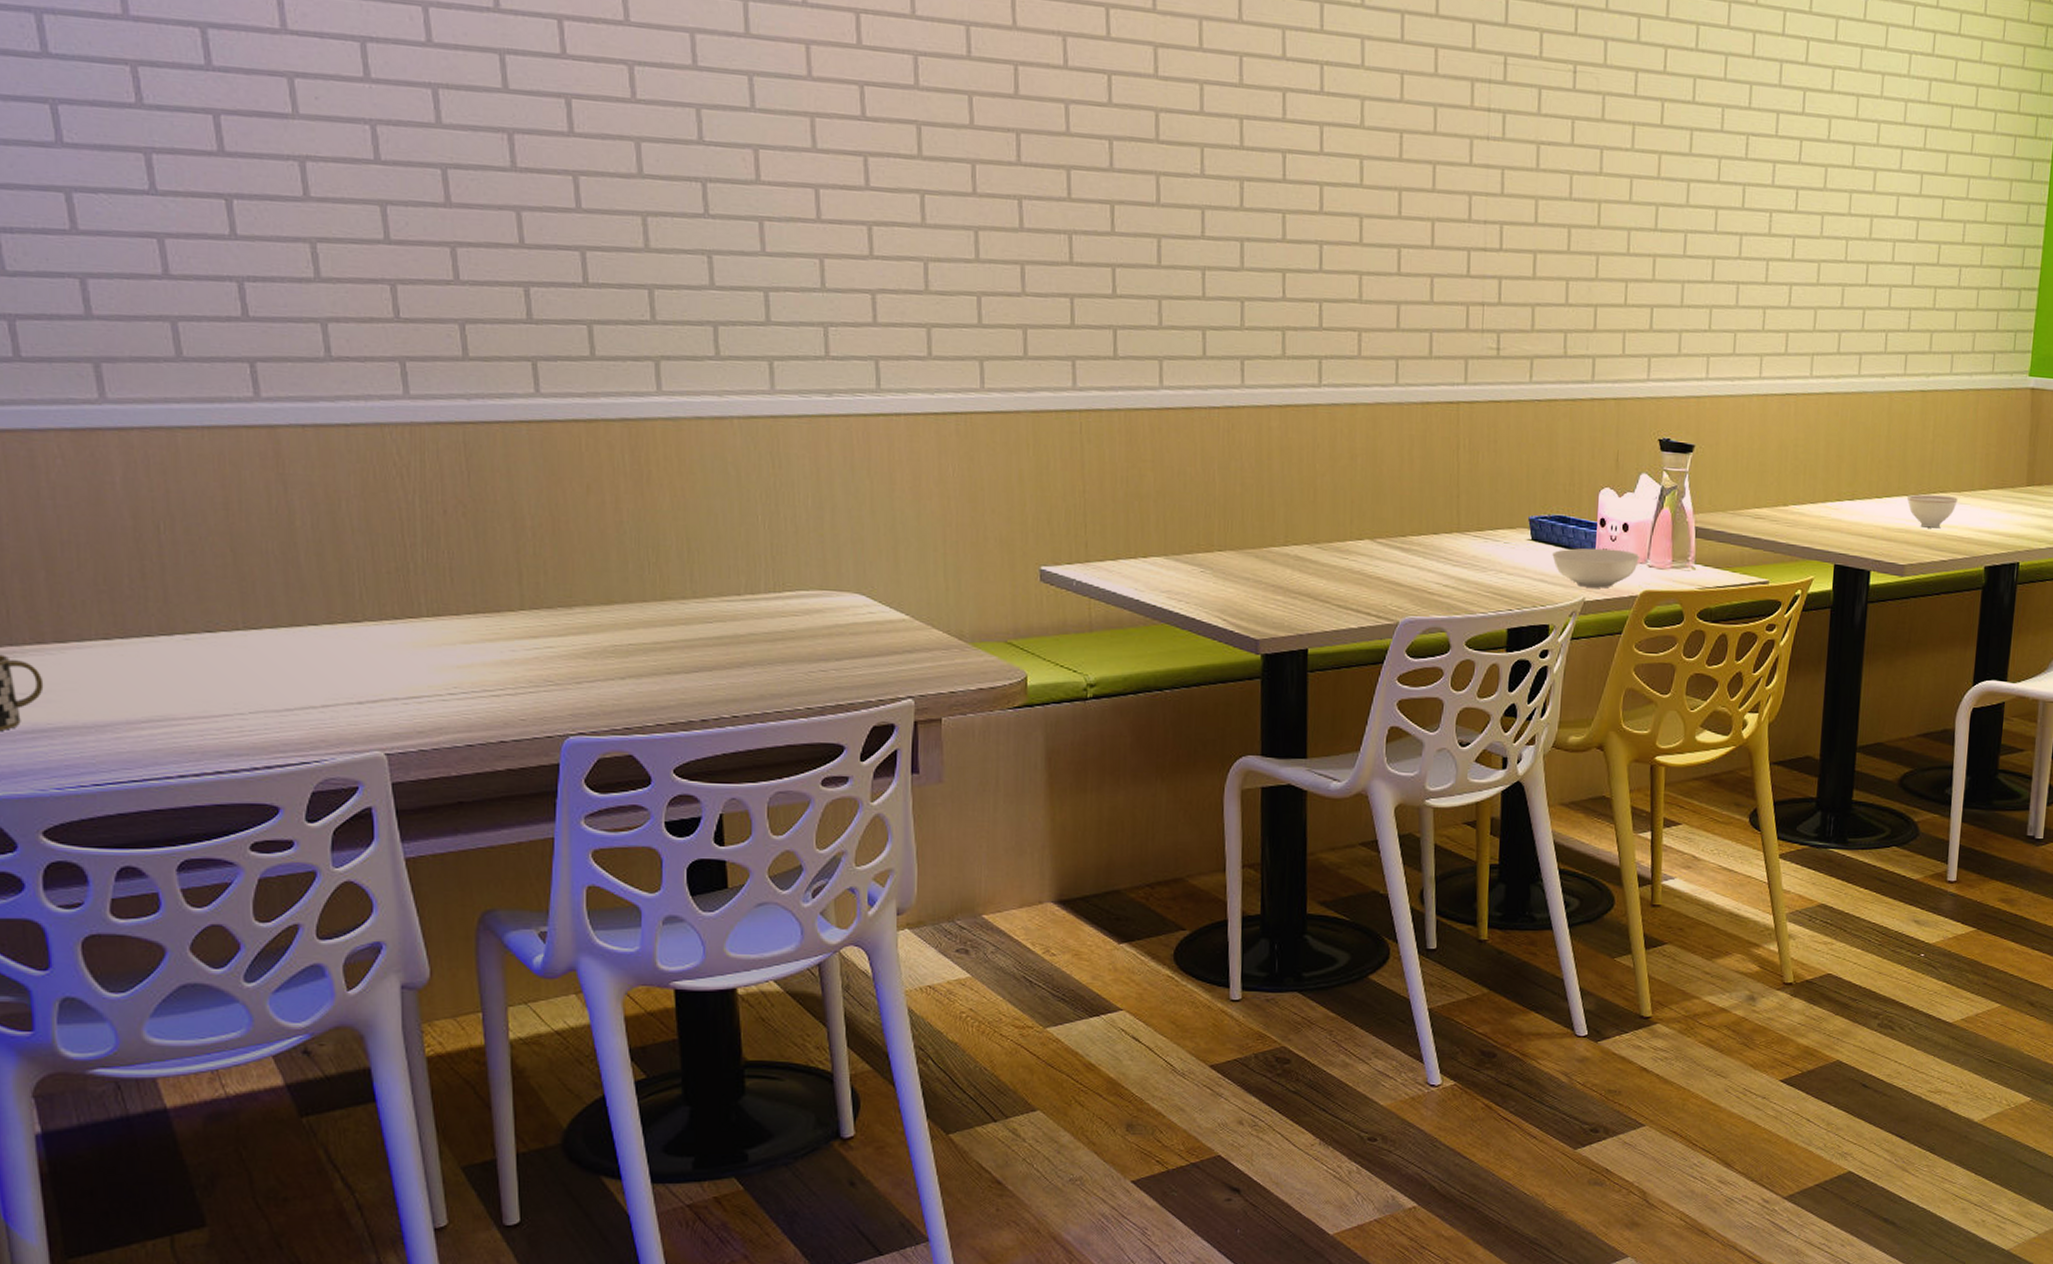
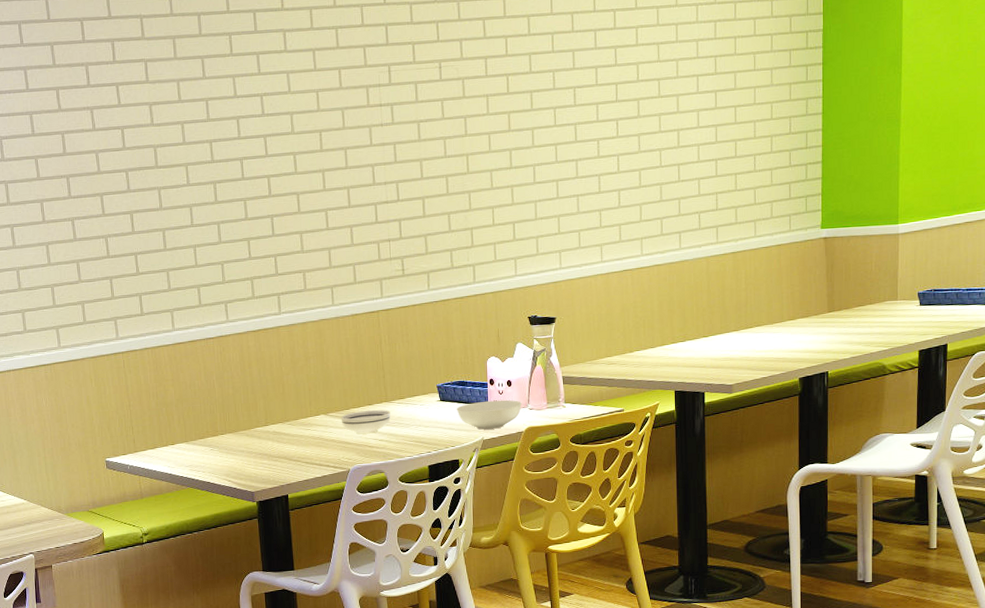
bowl: none [1392,541,1462,575] -> present [341,409,391,435]
bowl: present [1906,494,1958,528] -> none [728,328,771,355]

